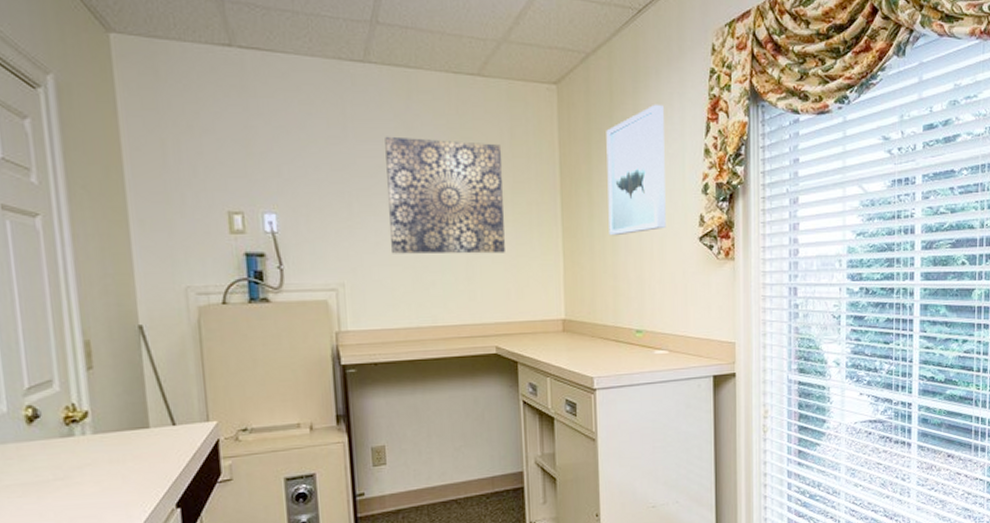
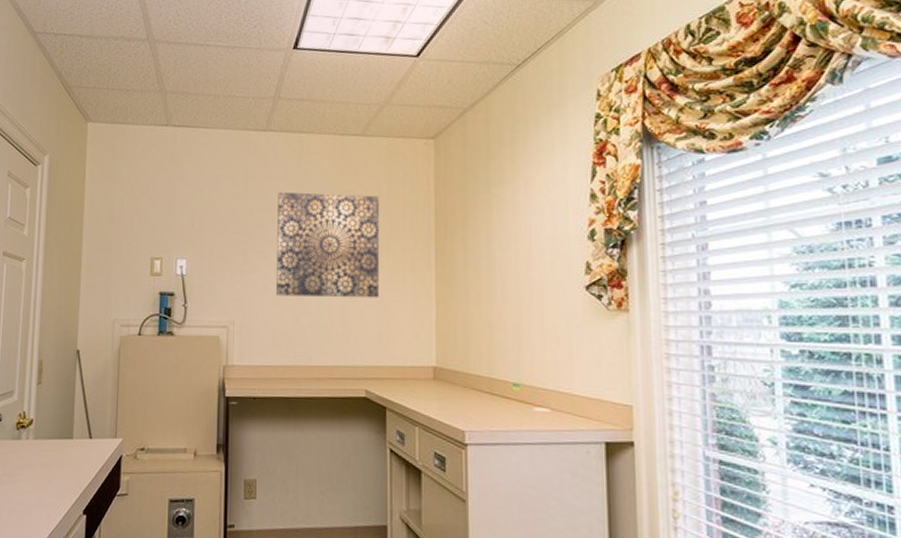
wall art: present [606,104,666,236] -> none [483,151,547,283]

